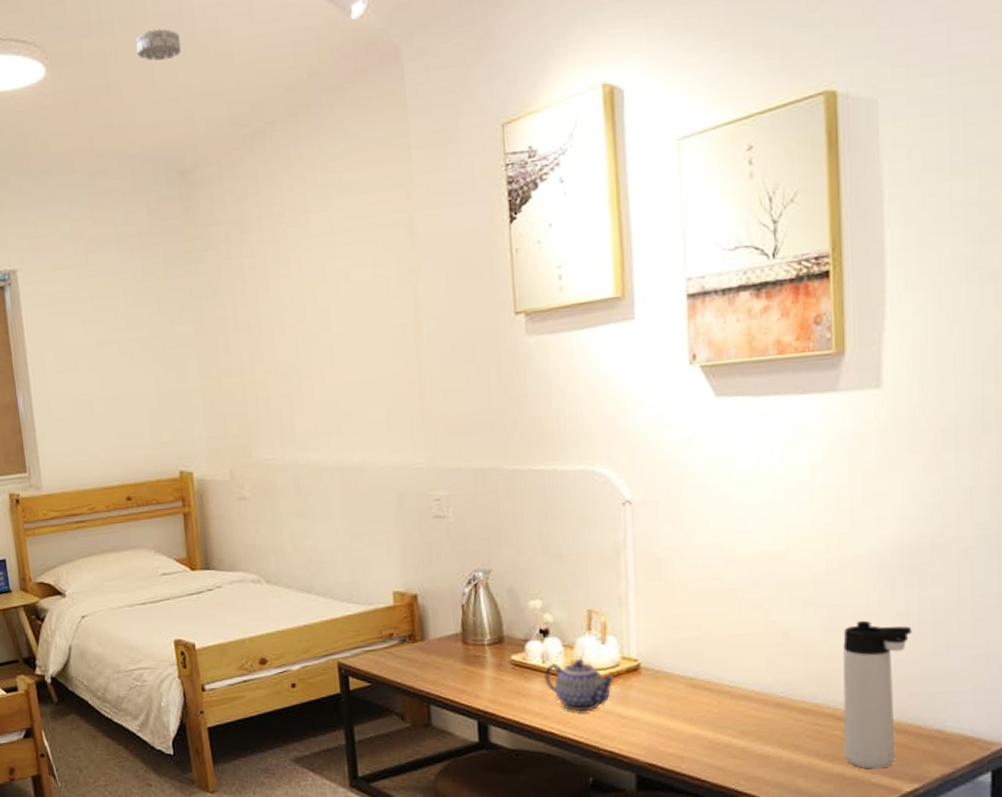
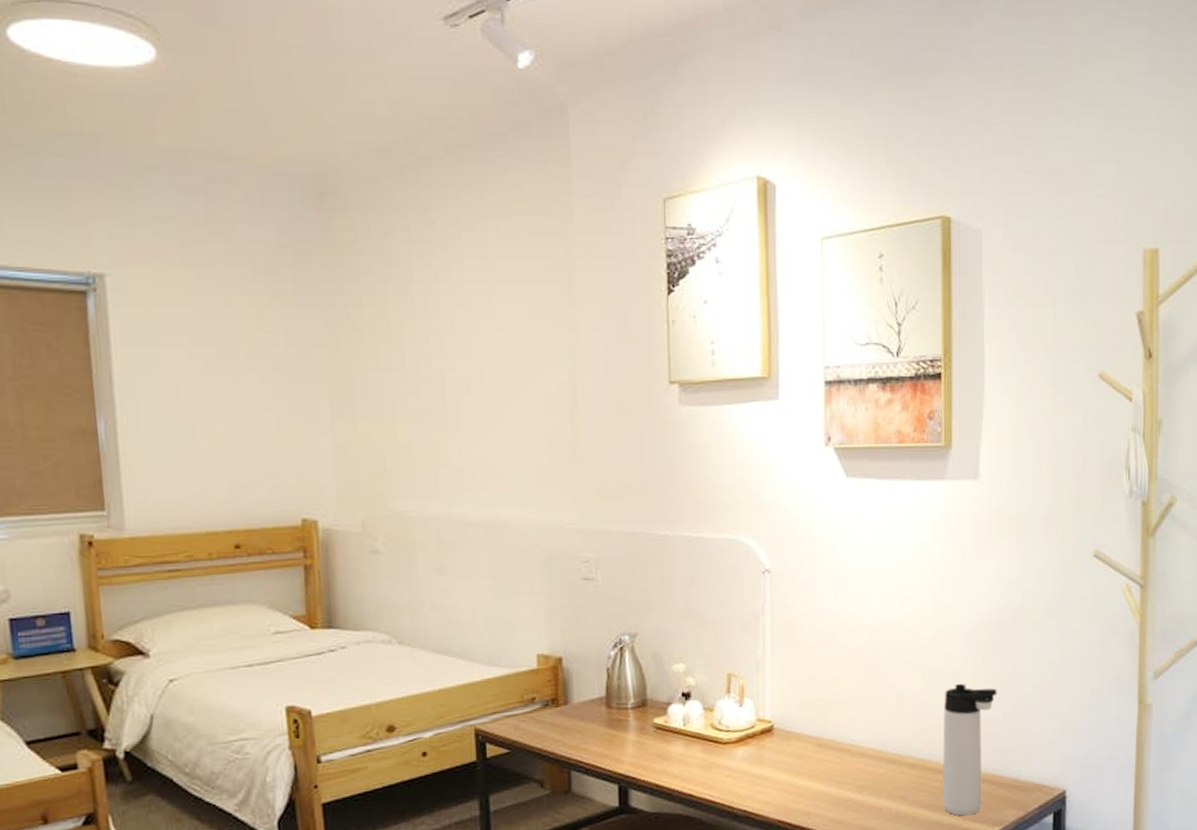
smoke detector: present [135,28,182,61] -> none [272,34,327,69]
teapot: present [544,659,616,711] -> none [685,721,752,772]

